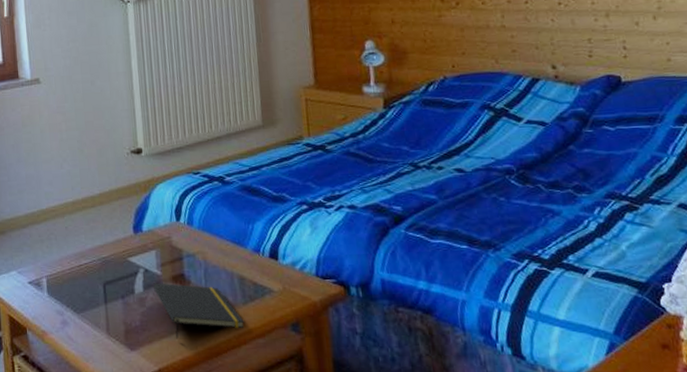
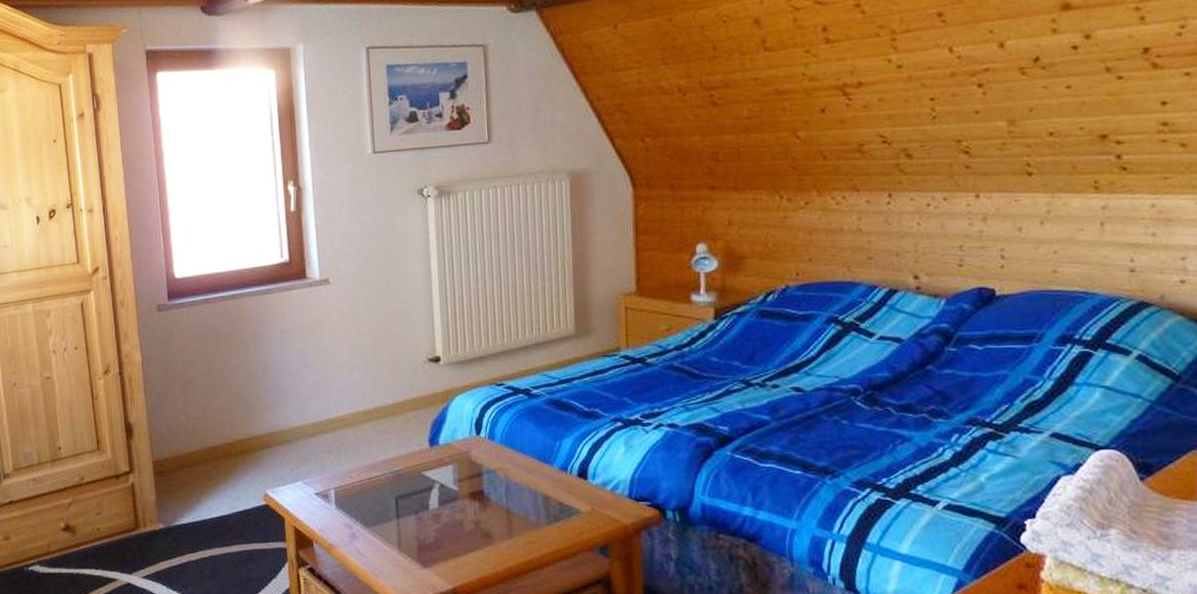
notepad: present [153,283,245,339] -> none [449,499,548,558]

